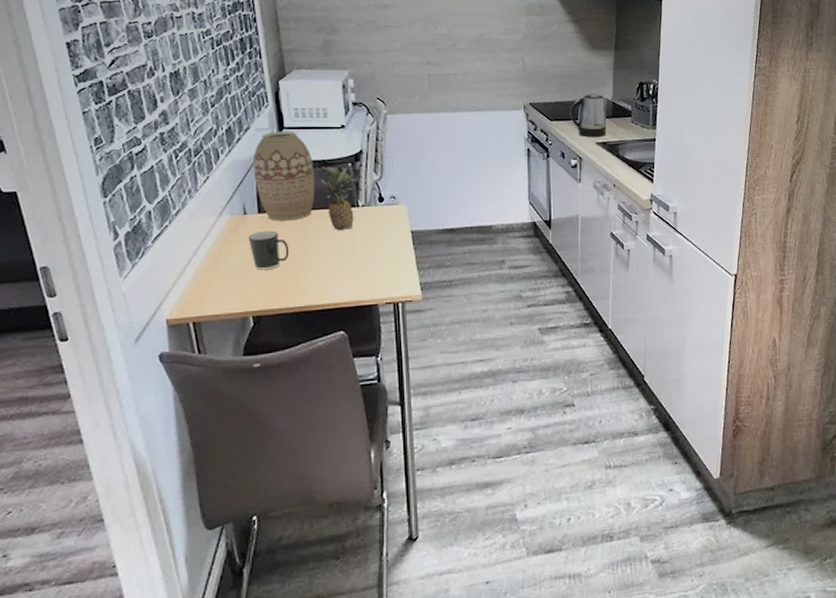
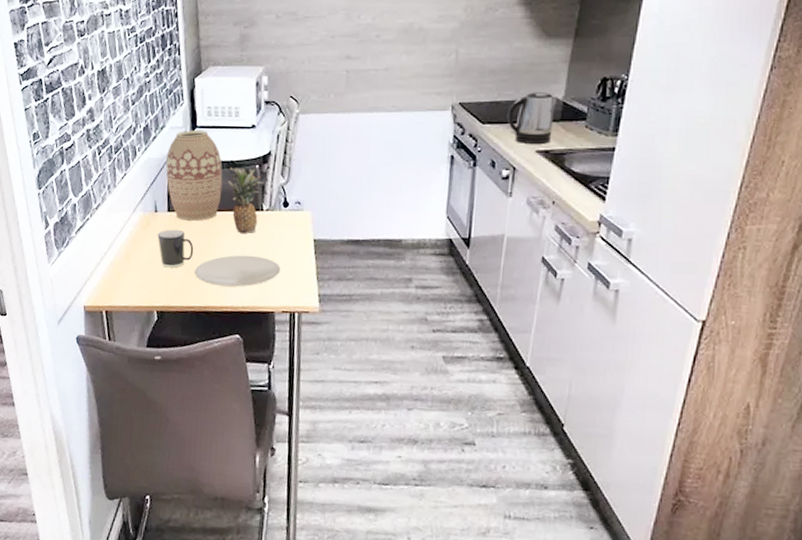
plate: none [292,251,382,284] -> present [195,255,281,287]

